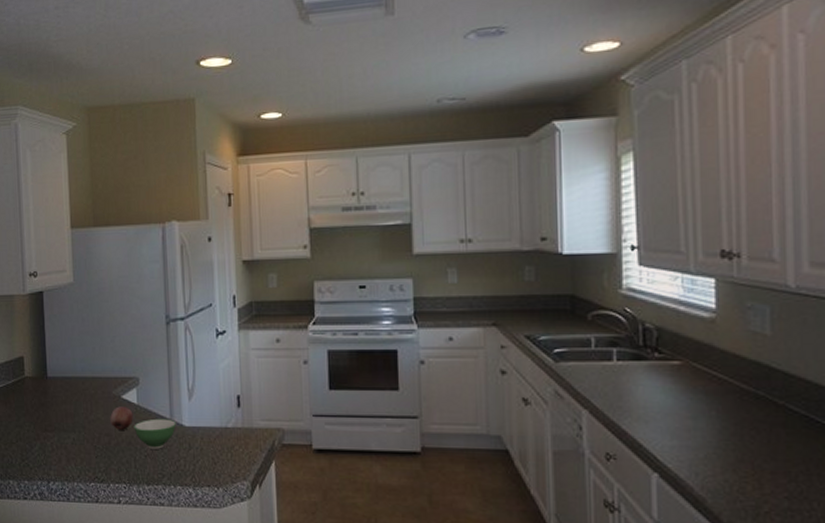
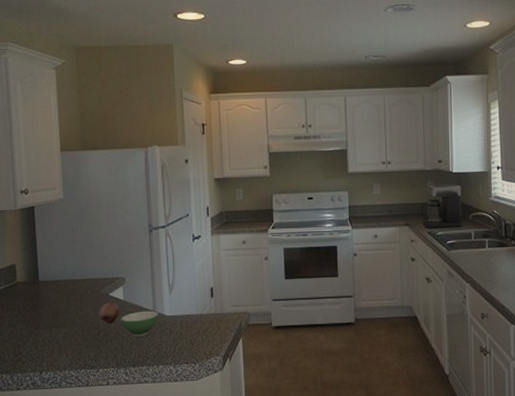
coffee maker: none [515,269,577,332] -> present [420,183,462,229]

